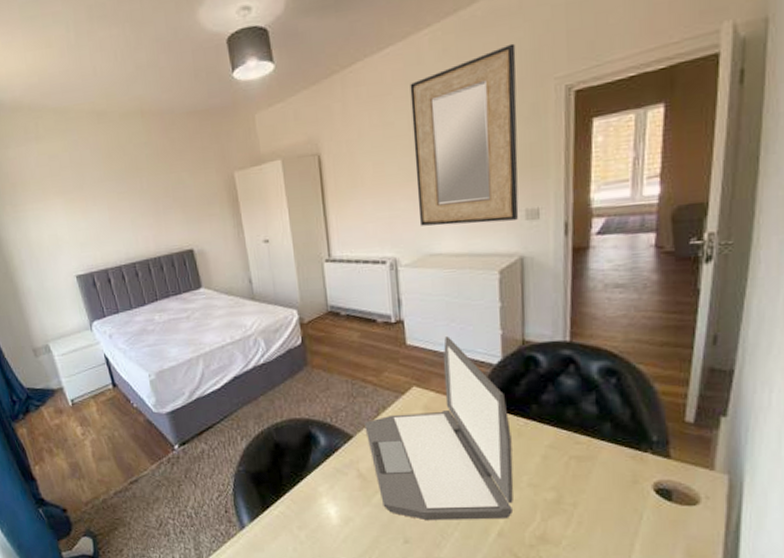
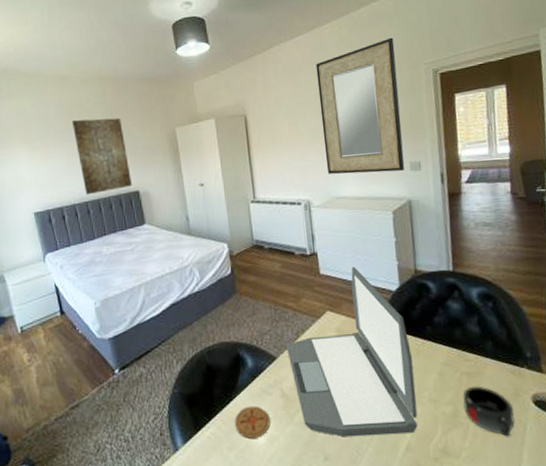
wall art: none [111,161,186,255] -> present [71,117,133,195]
coaster: none [306,486,345,519] -> present [235,406,270,439]
mug: none [569,471,629,526] -> present [463,386,515,437]

